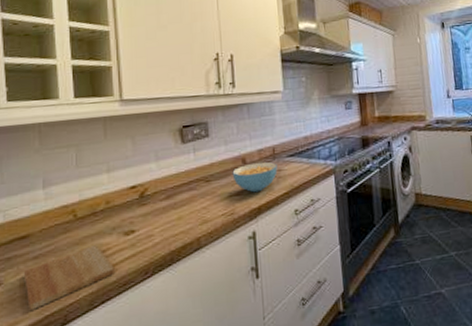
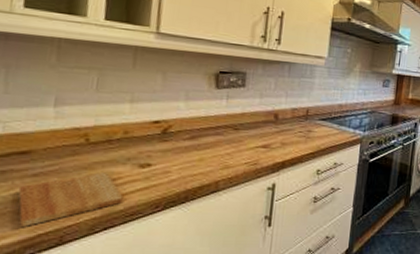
cereal bowl: present [232,162,278,193] -> none [262,120,308,148]

